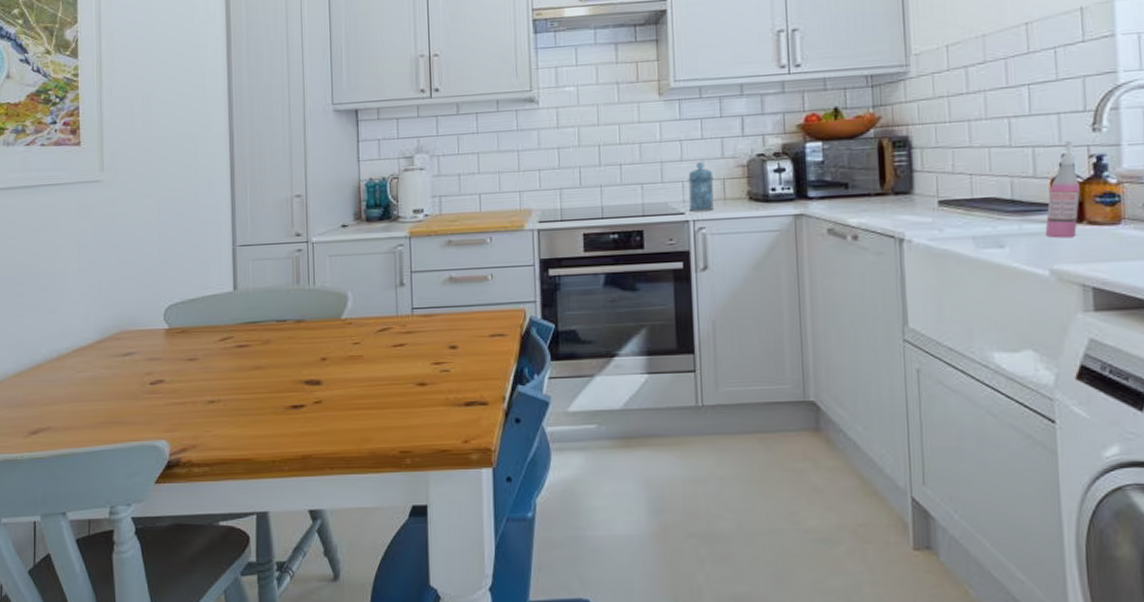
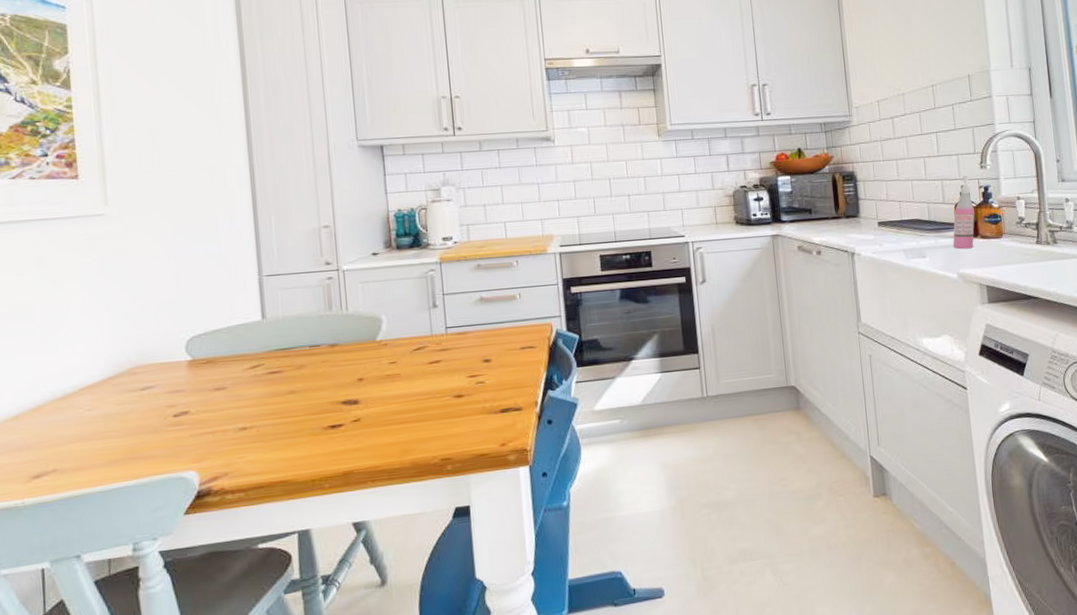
canister: present [688,162,714,211] -> none [686,193,708,234]

